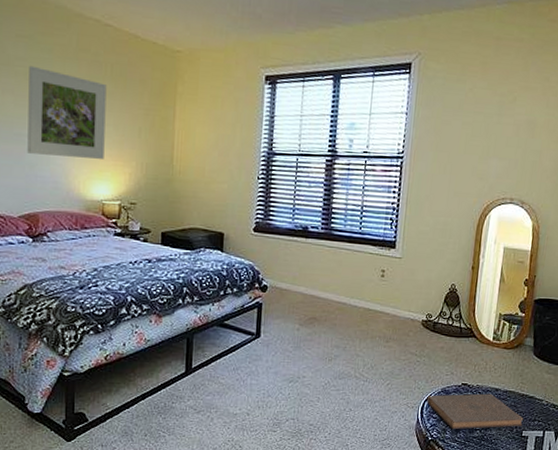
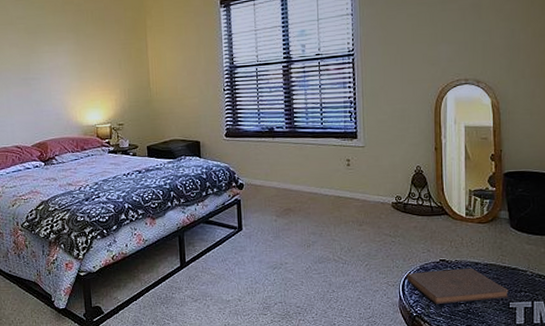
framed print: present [27,65,107,159] -> none [28,22,94,93]

